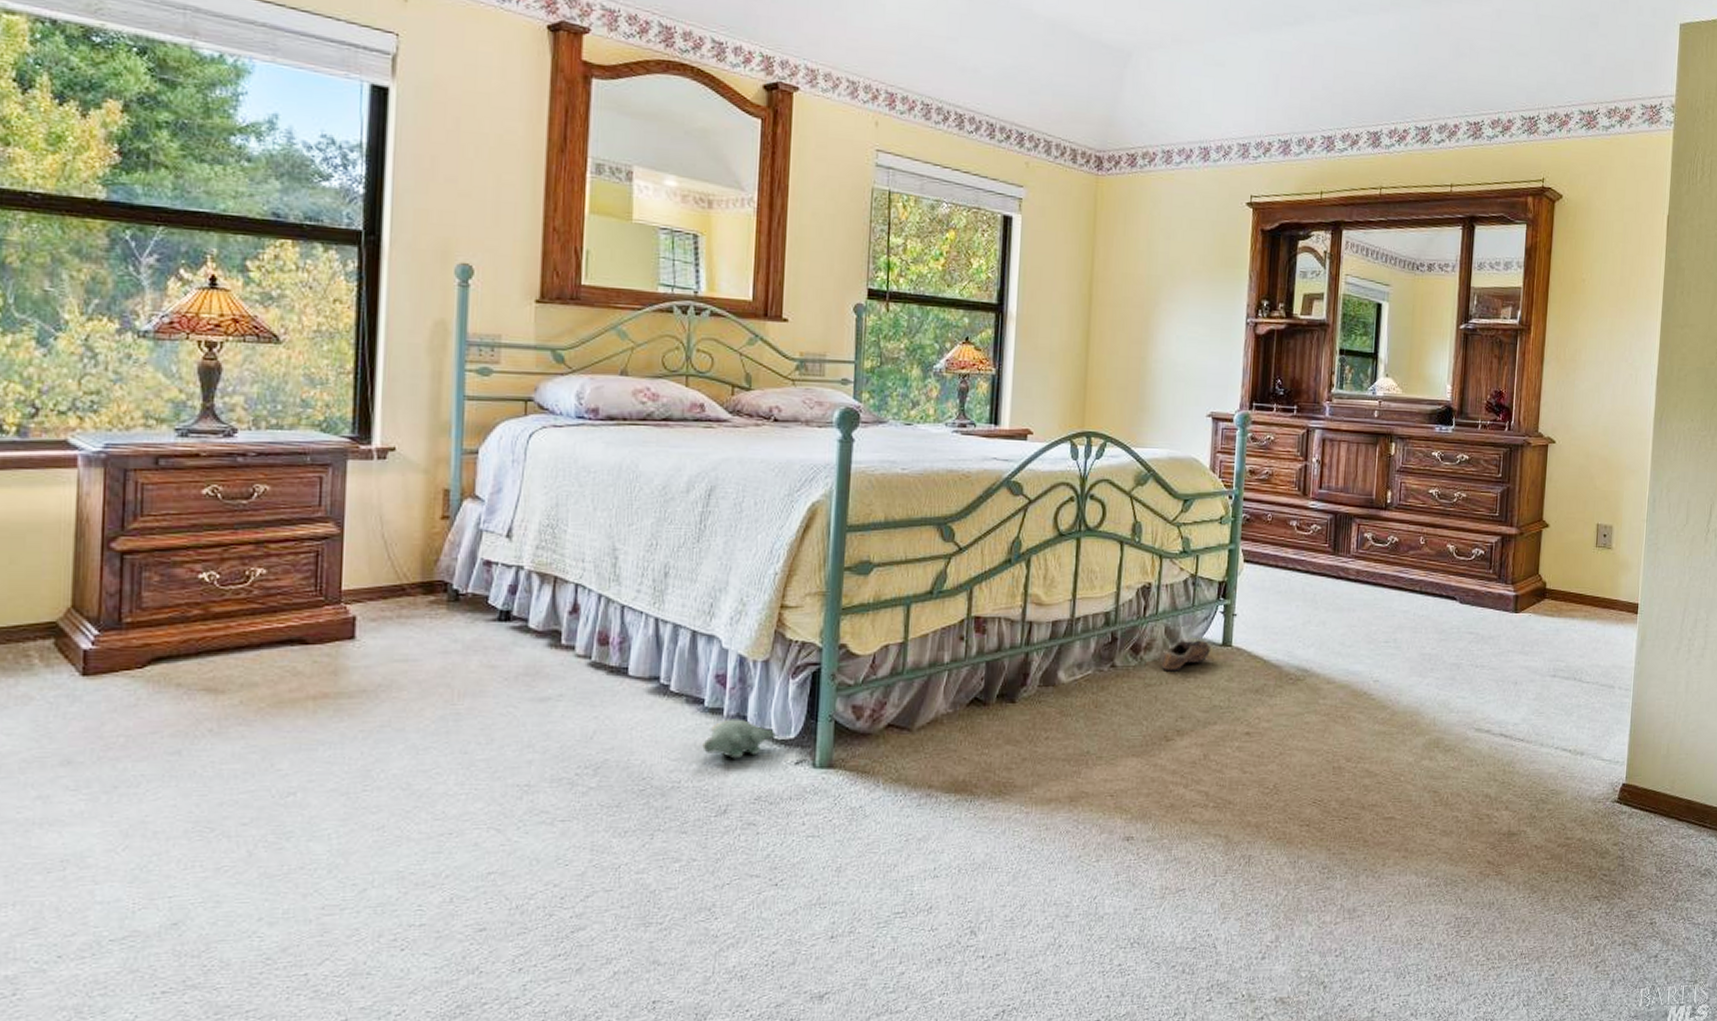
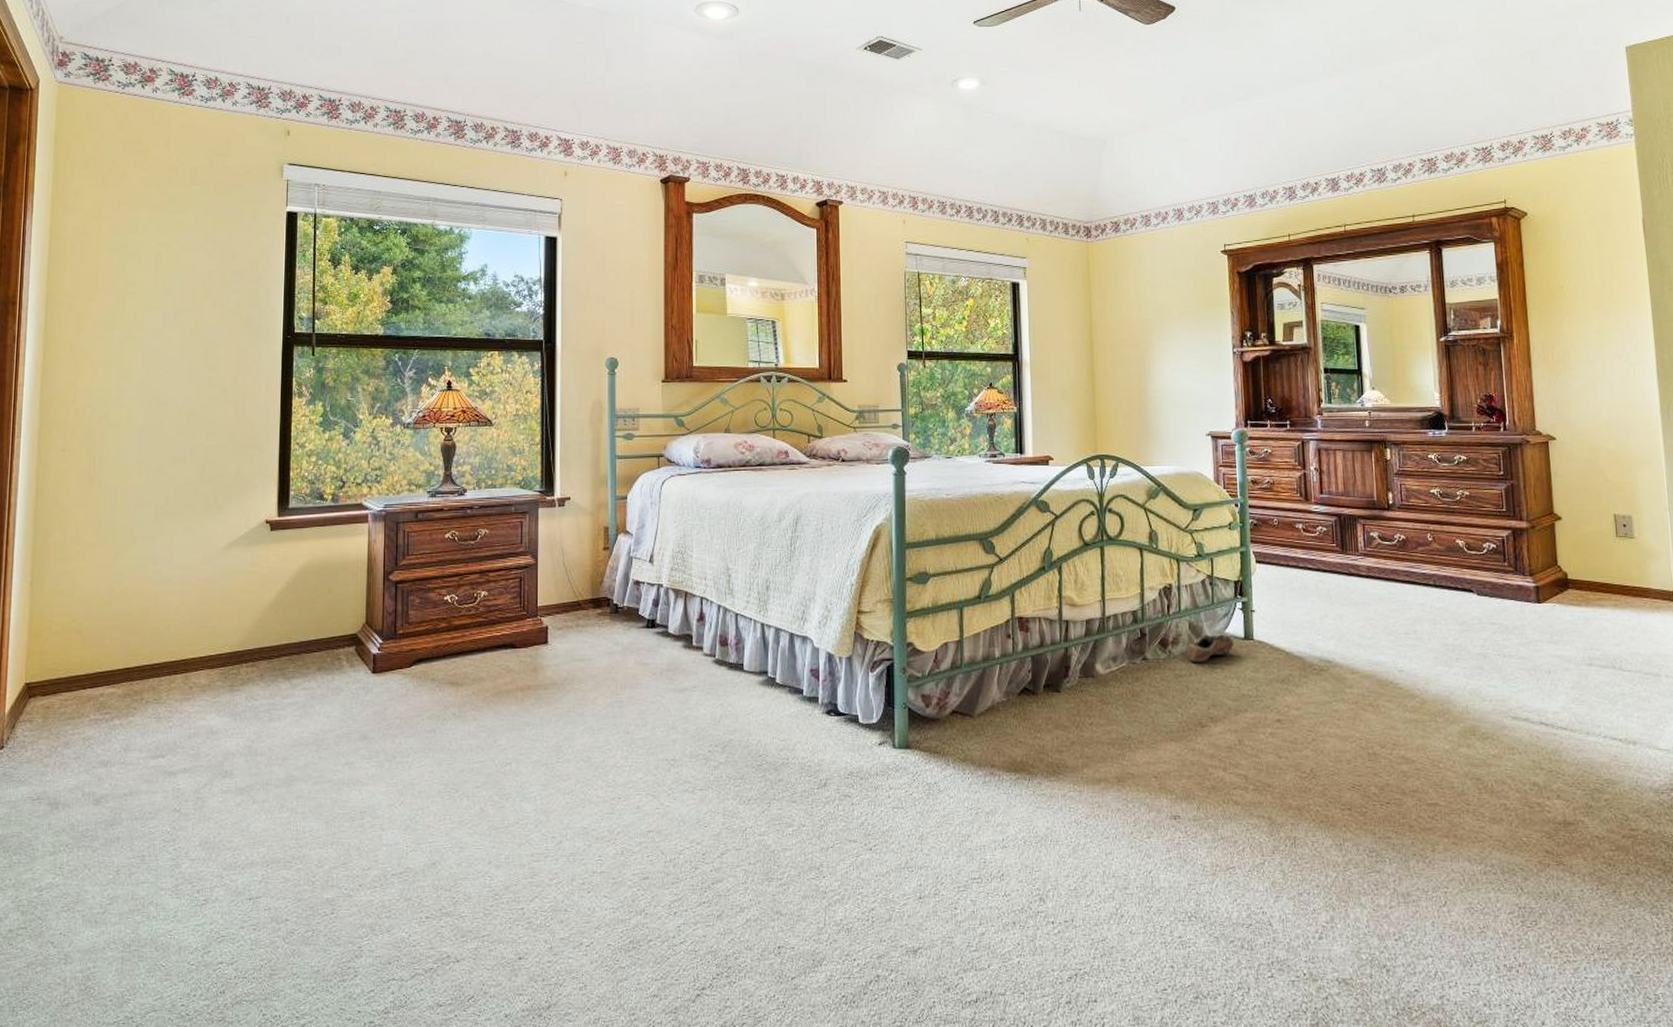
plush toy: present [702,718,781,759] -> none [804,706,865,740]

